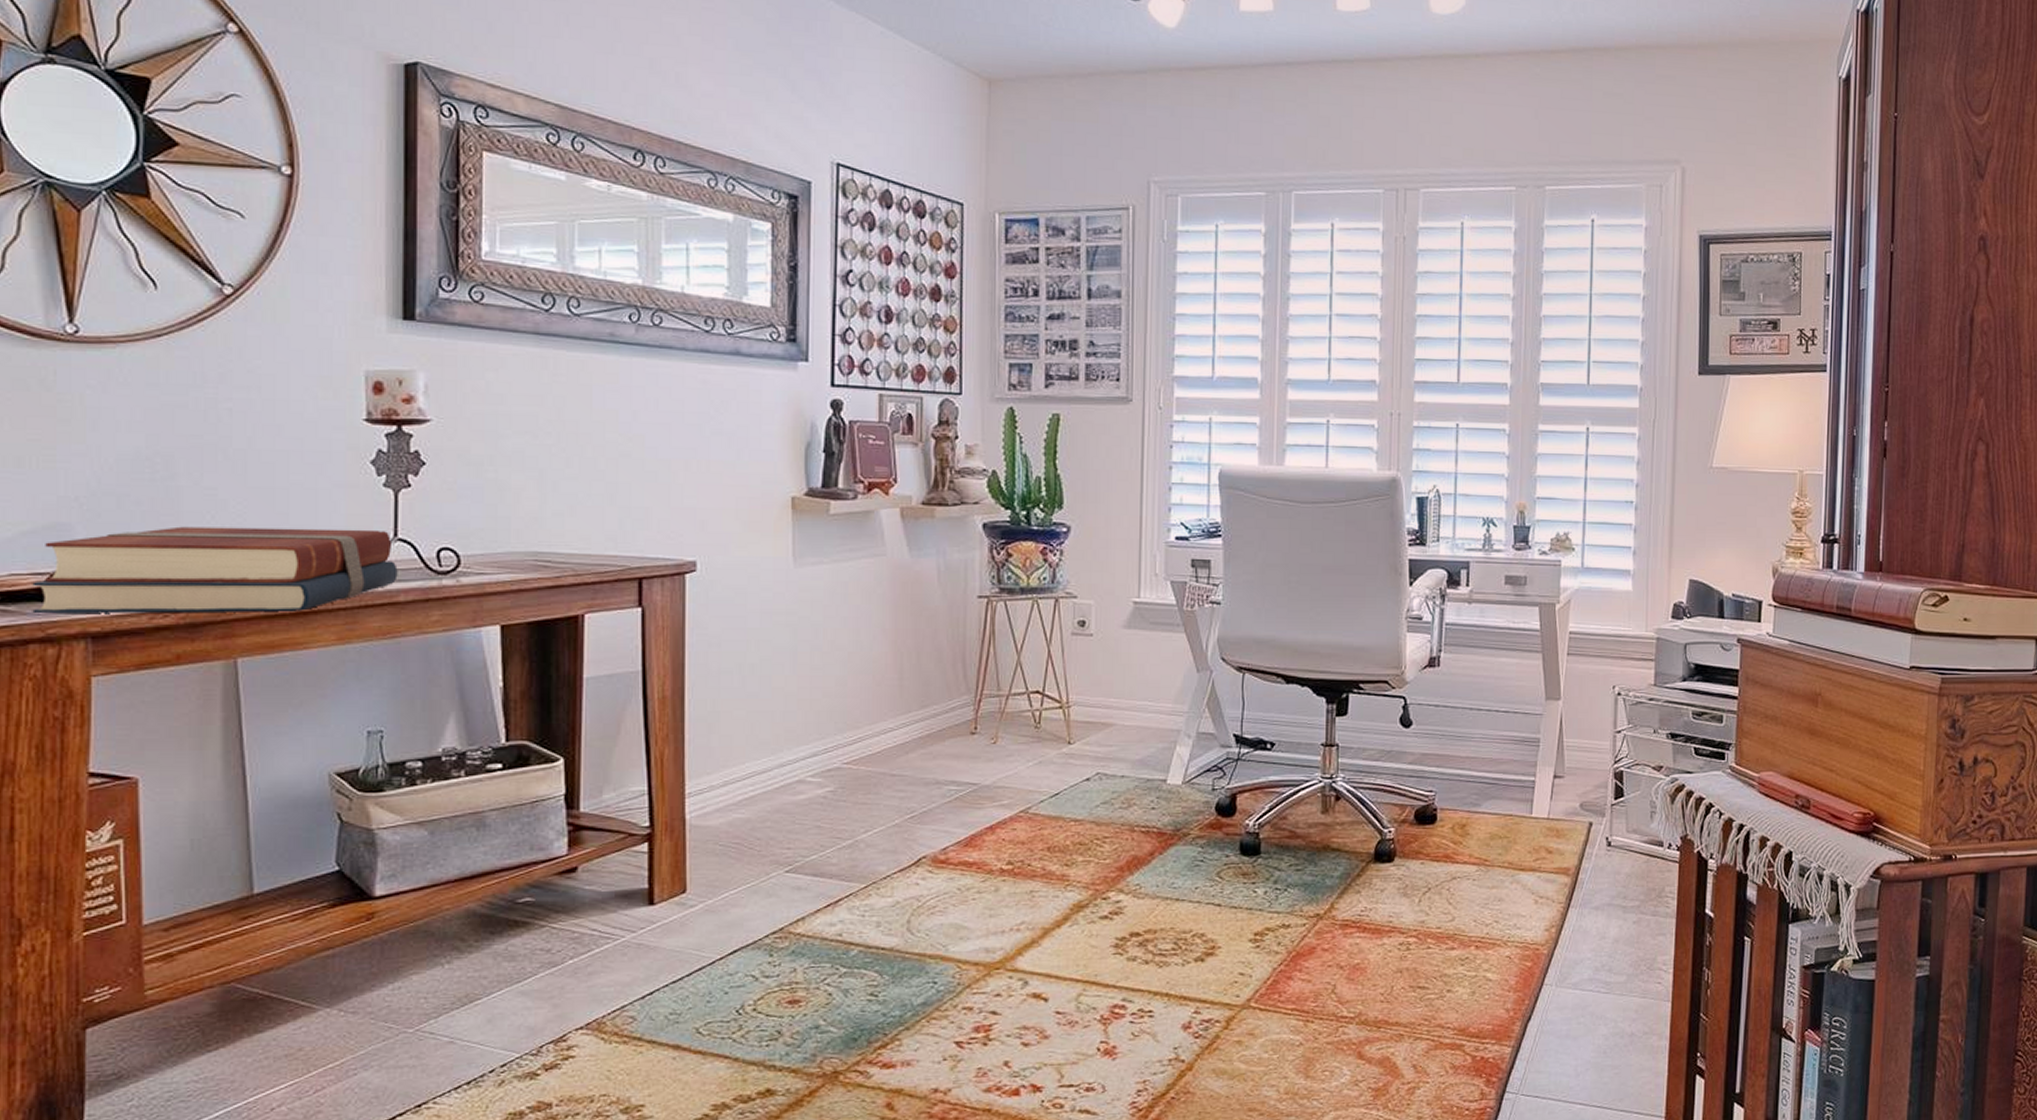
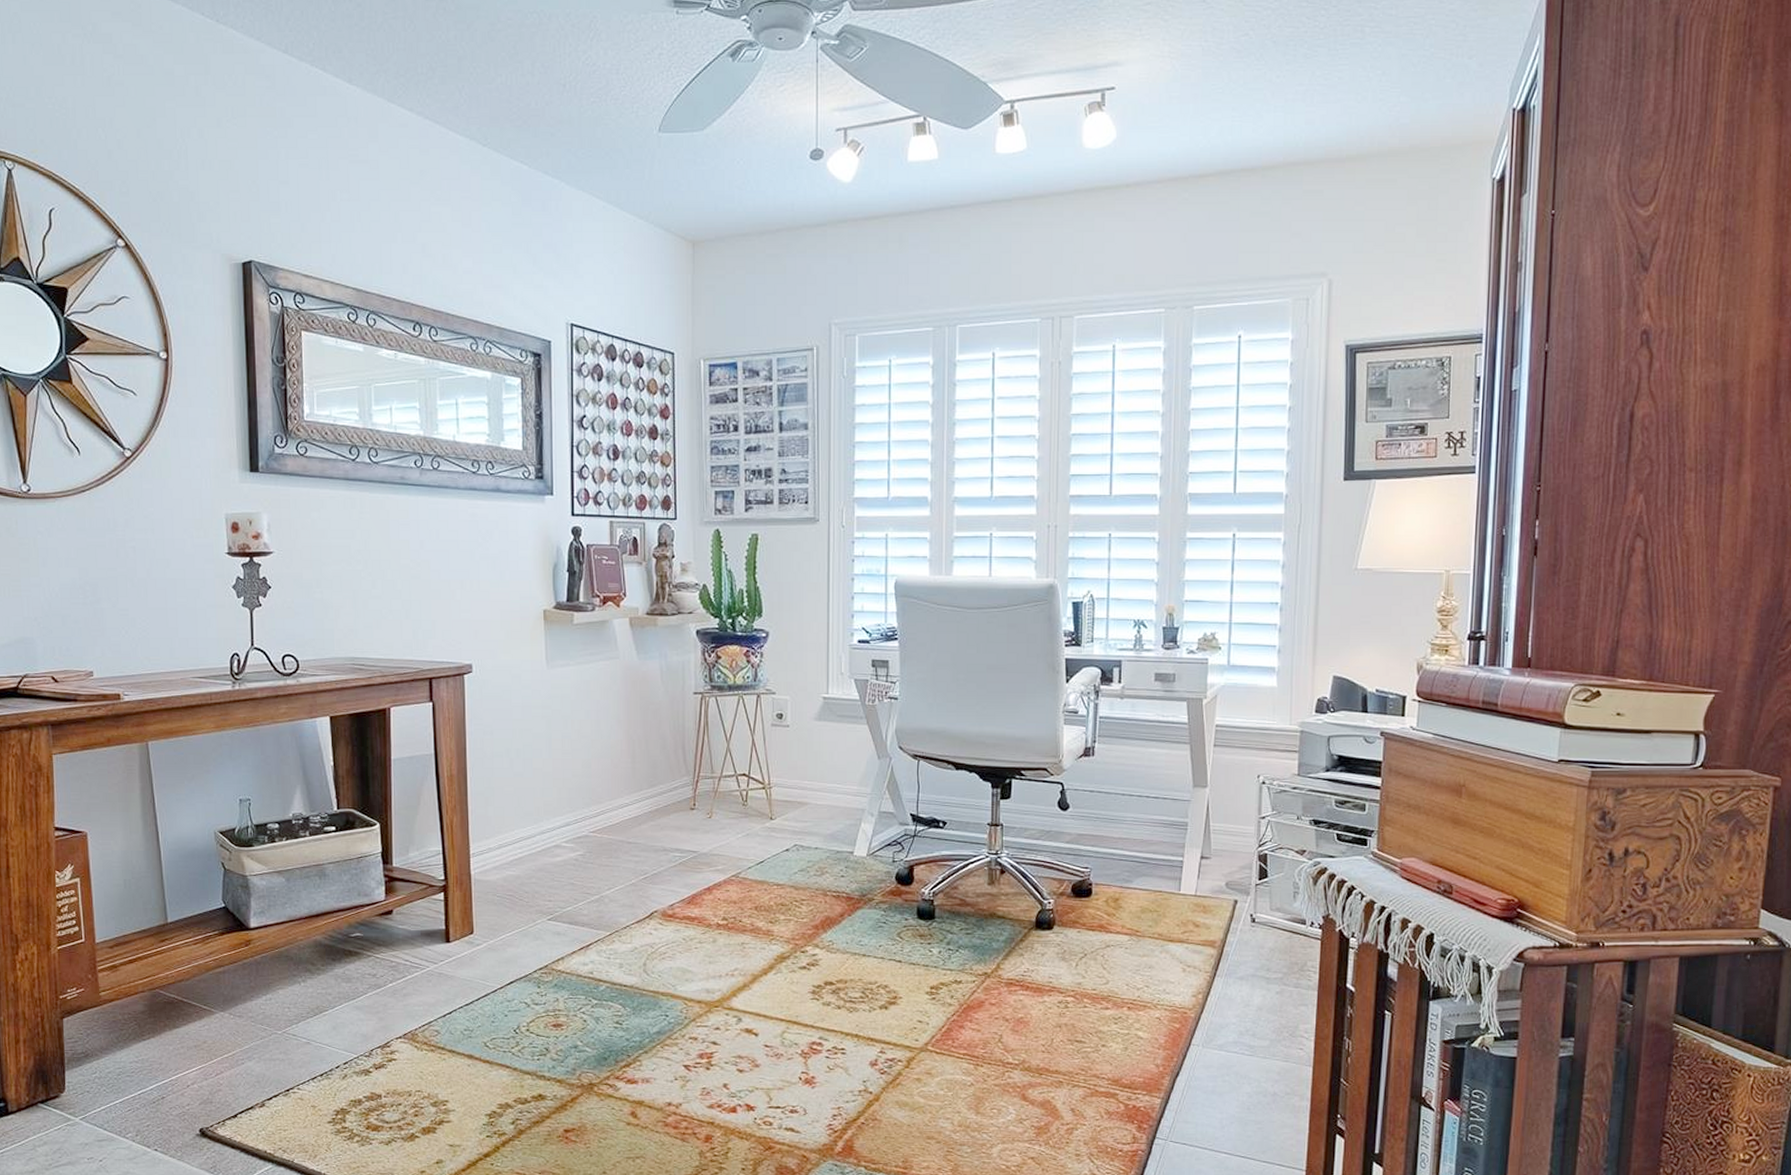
books: present [32,526,398,614] -> none [11,639,255,707]

